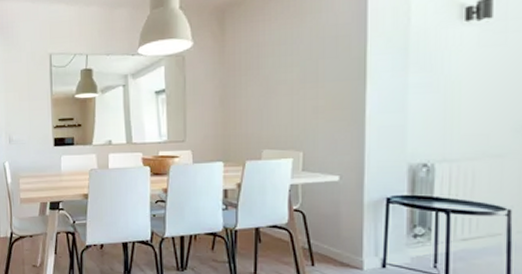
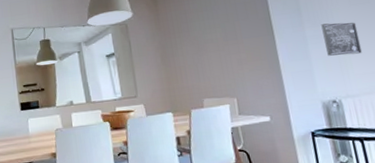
wall art: none [431,68,479,111] -> present [321,22,362,56]

